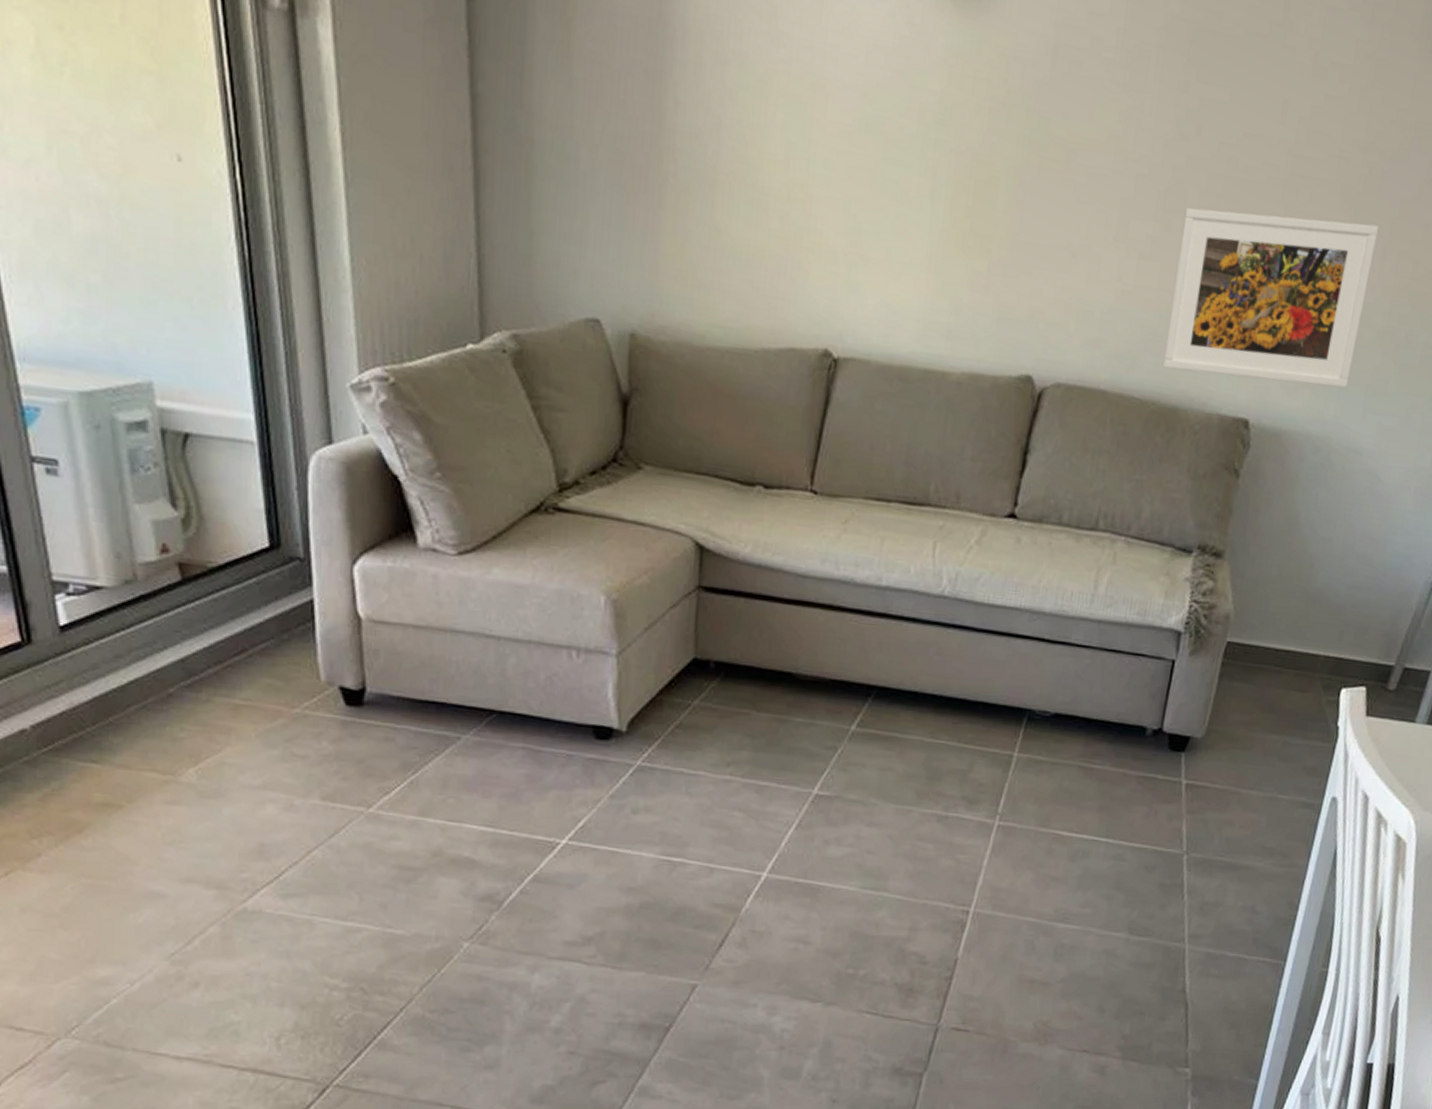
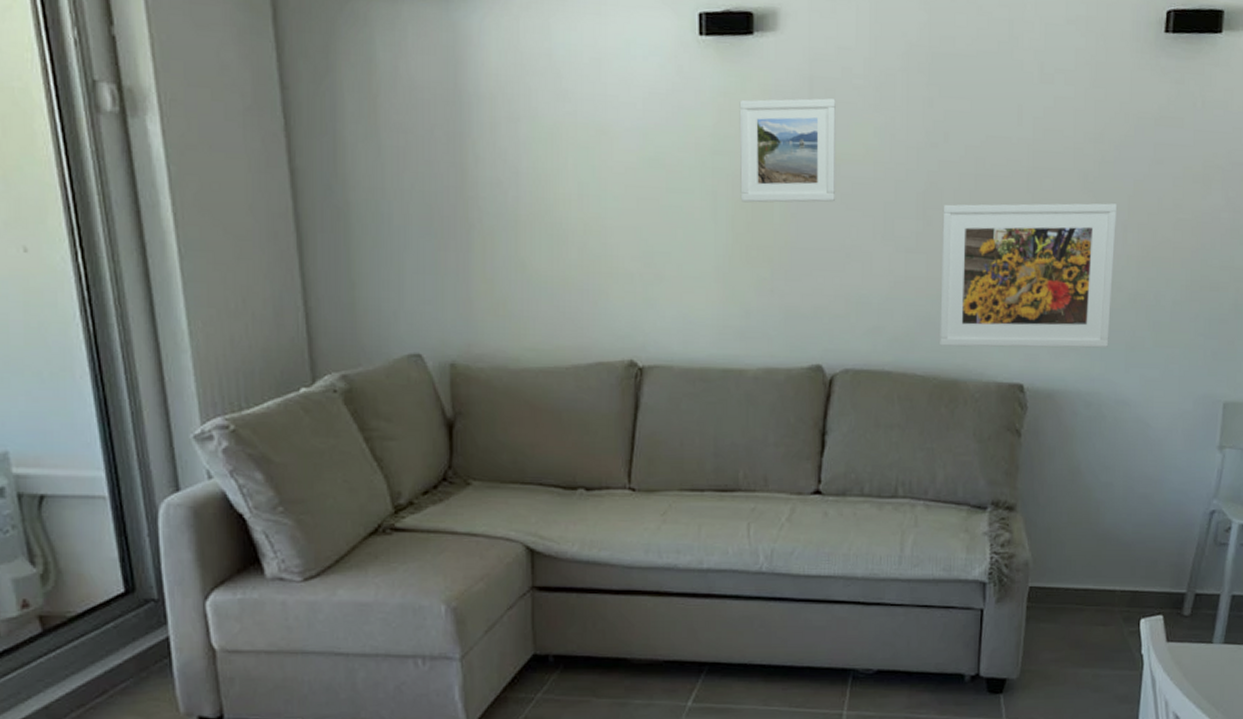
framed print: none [962,64,1081,193] -> present [739,98,836,203]

